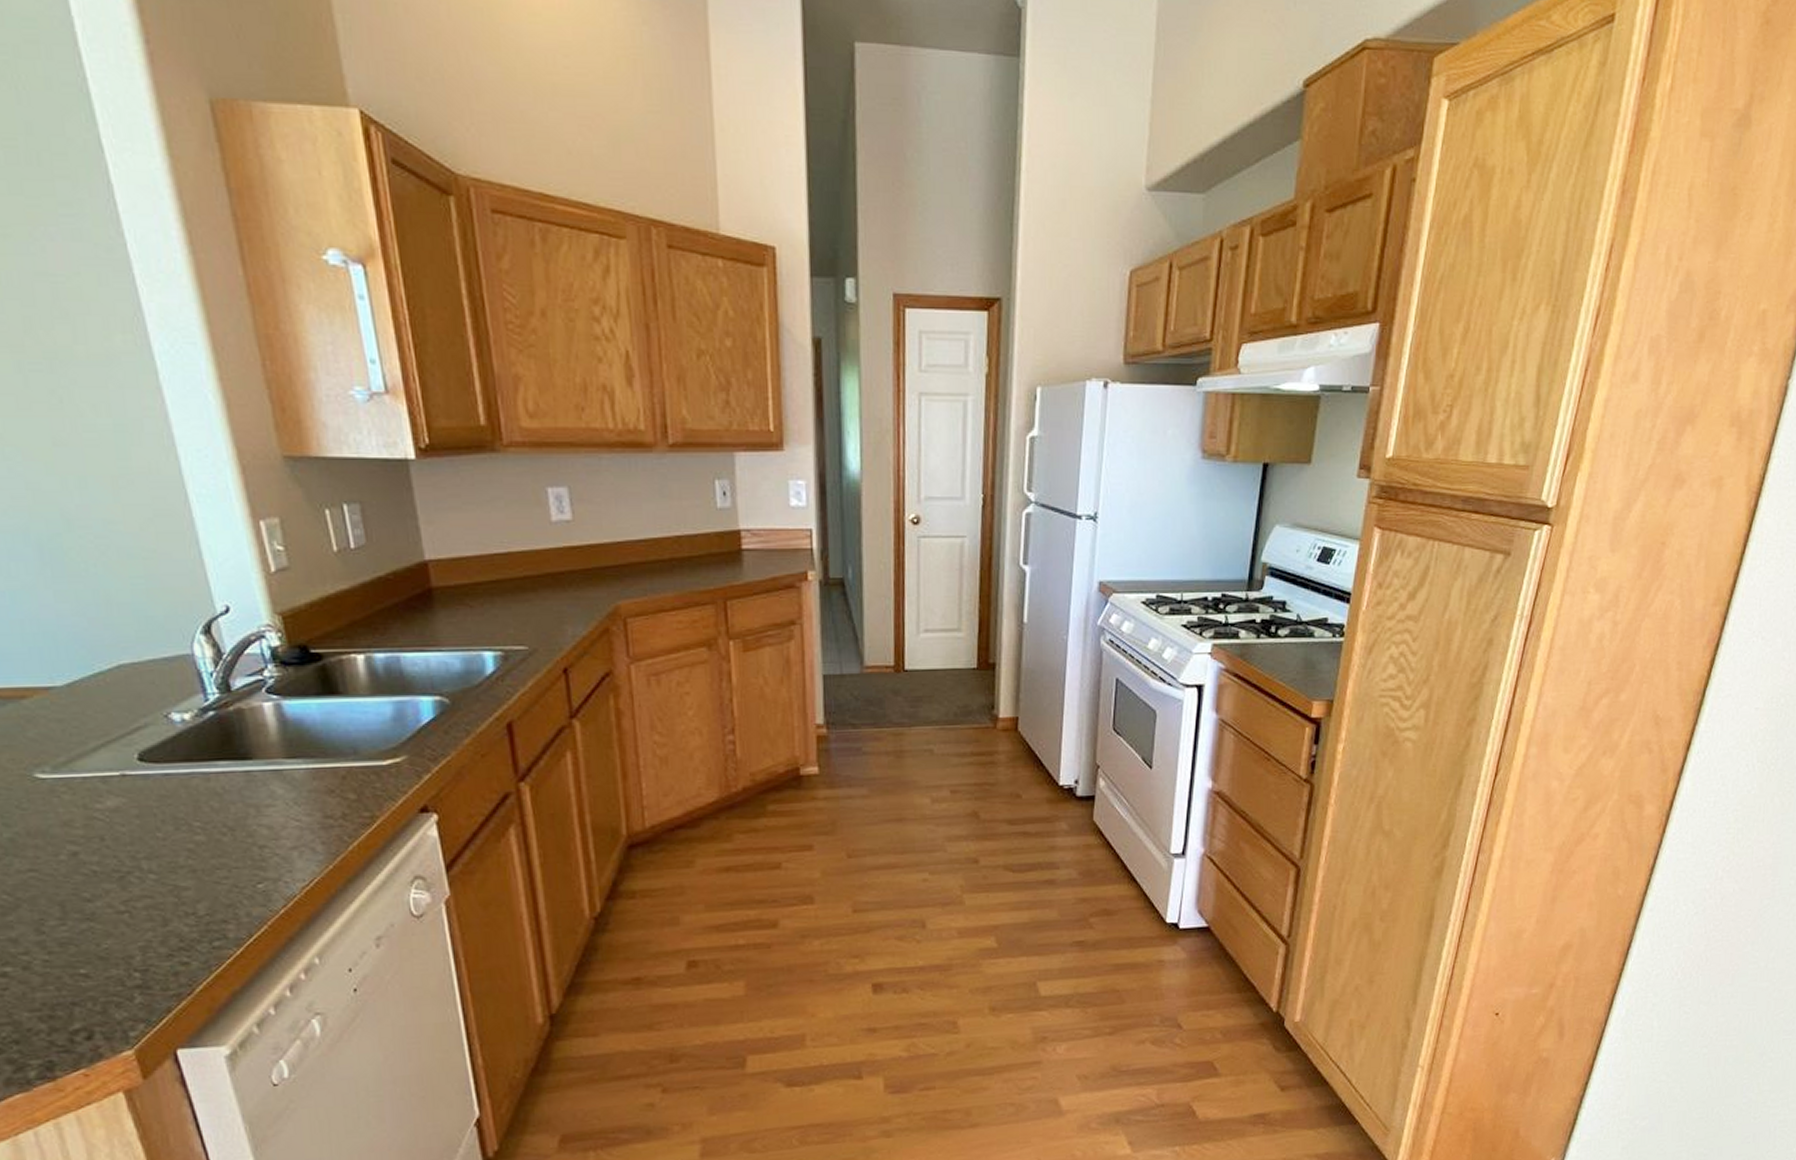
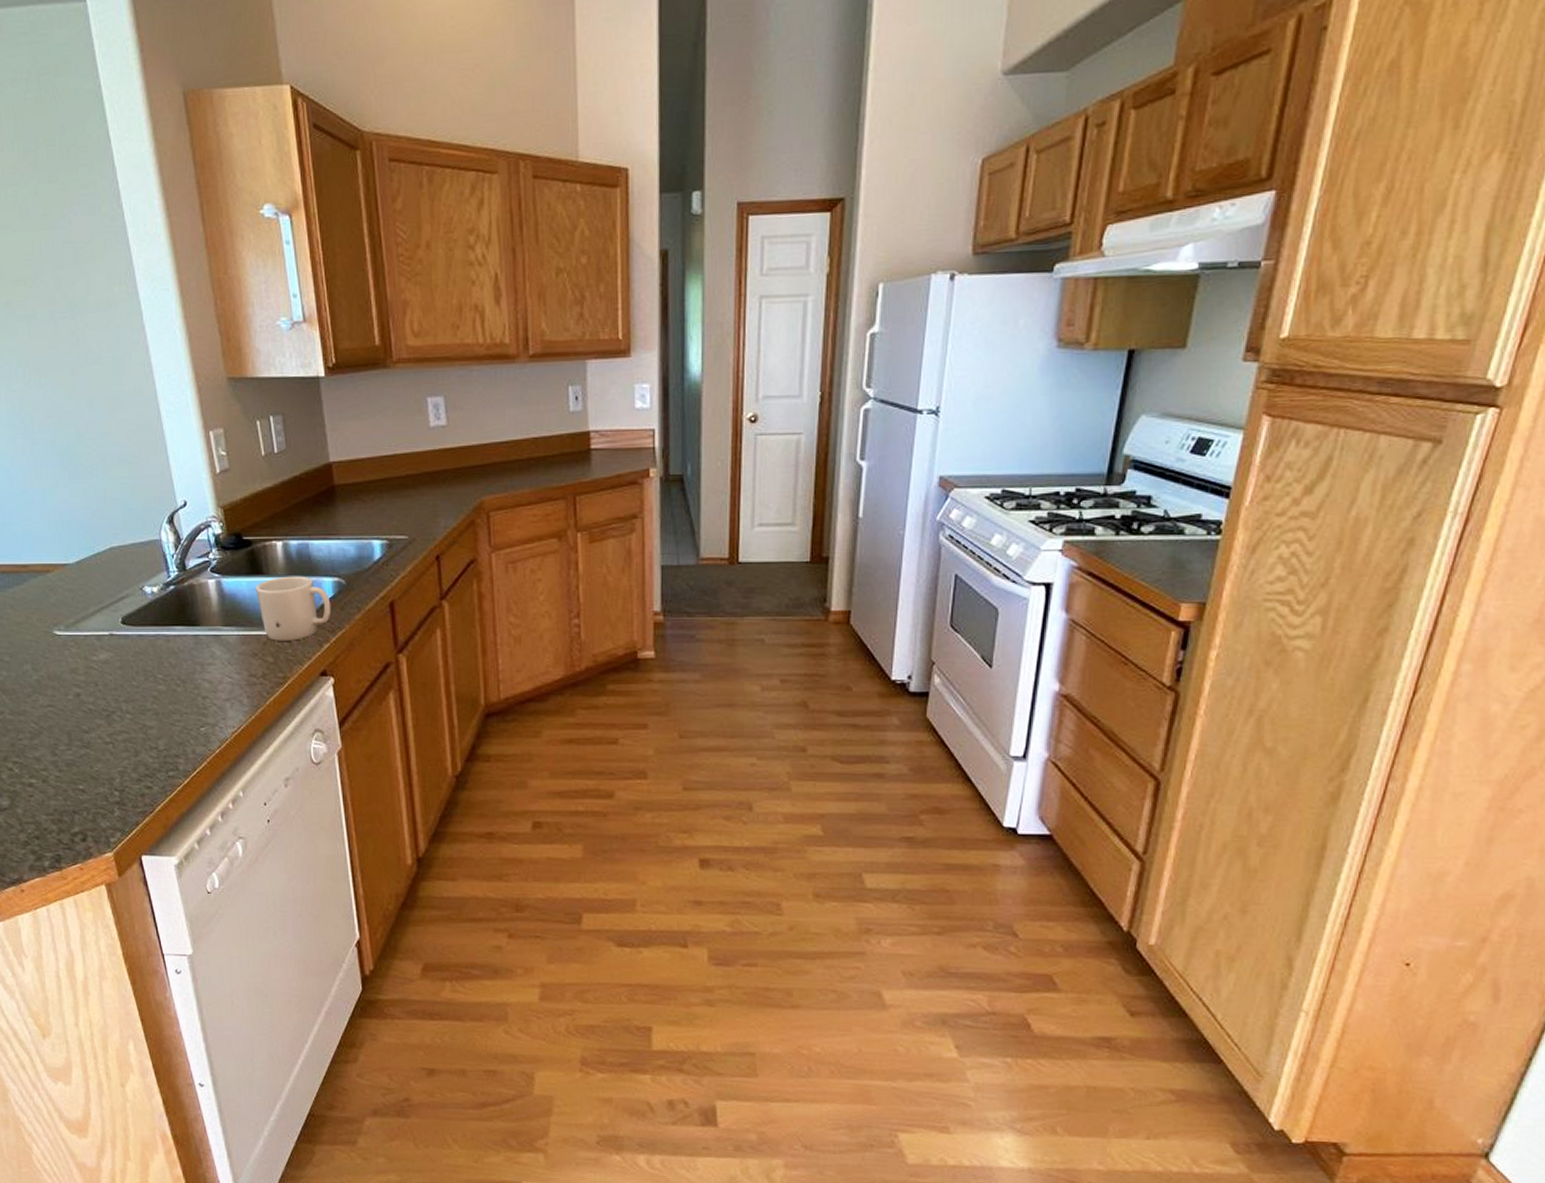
mug: none [330,695,432,774] -> present [256,576,331,641]

